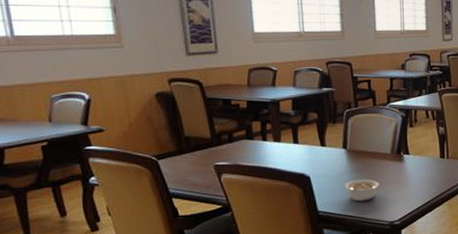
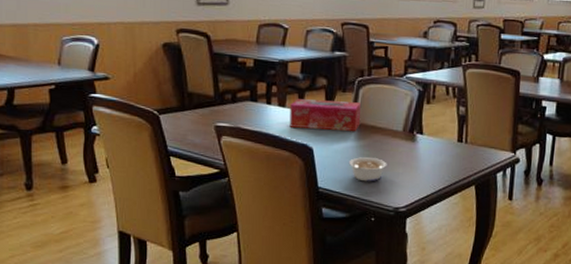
tissue box: none [285,132,352,160] -> present [289,99,361,132]

